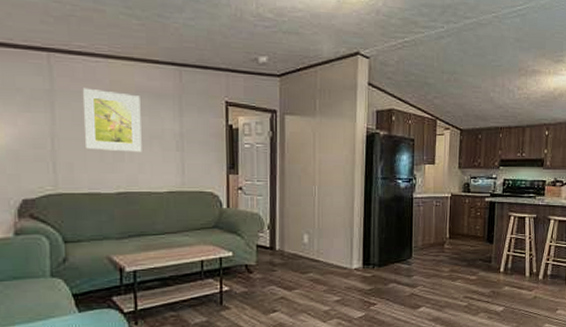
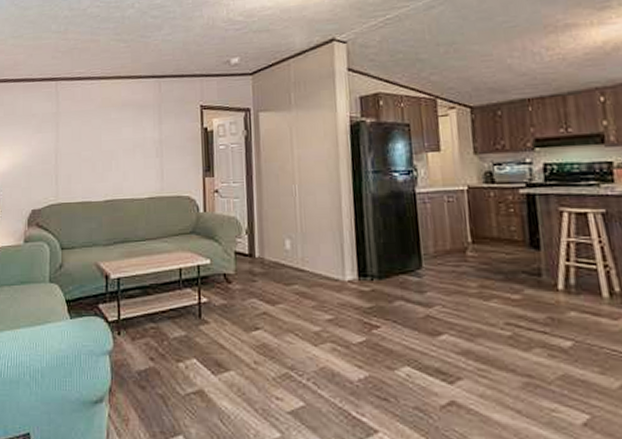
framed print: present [83,87,142,153] -> none [81,107,126,162]

